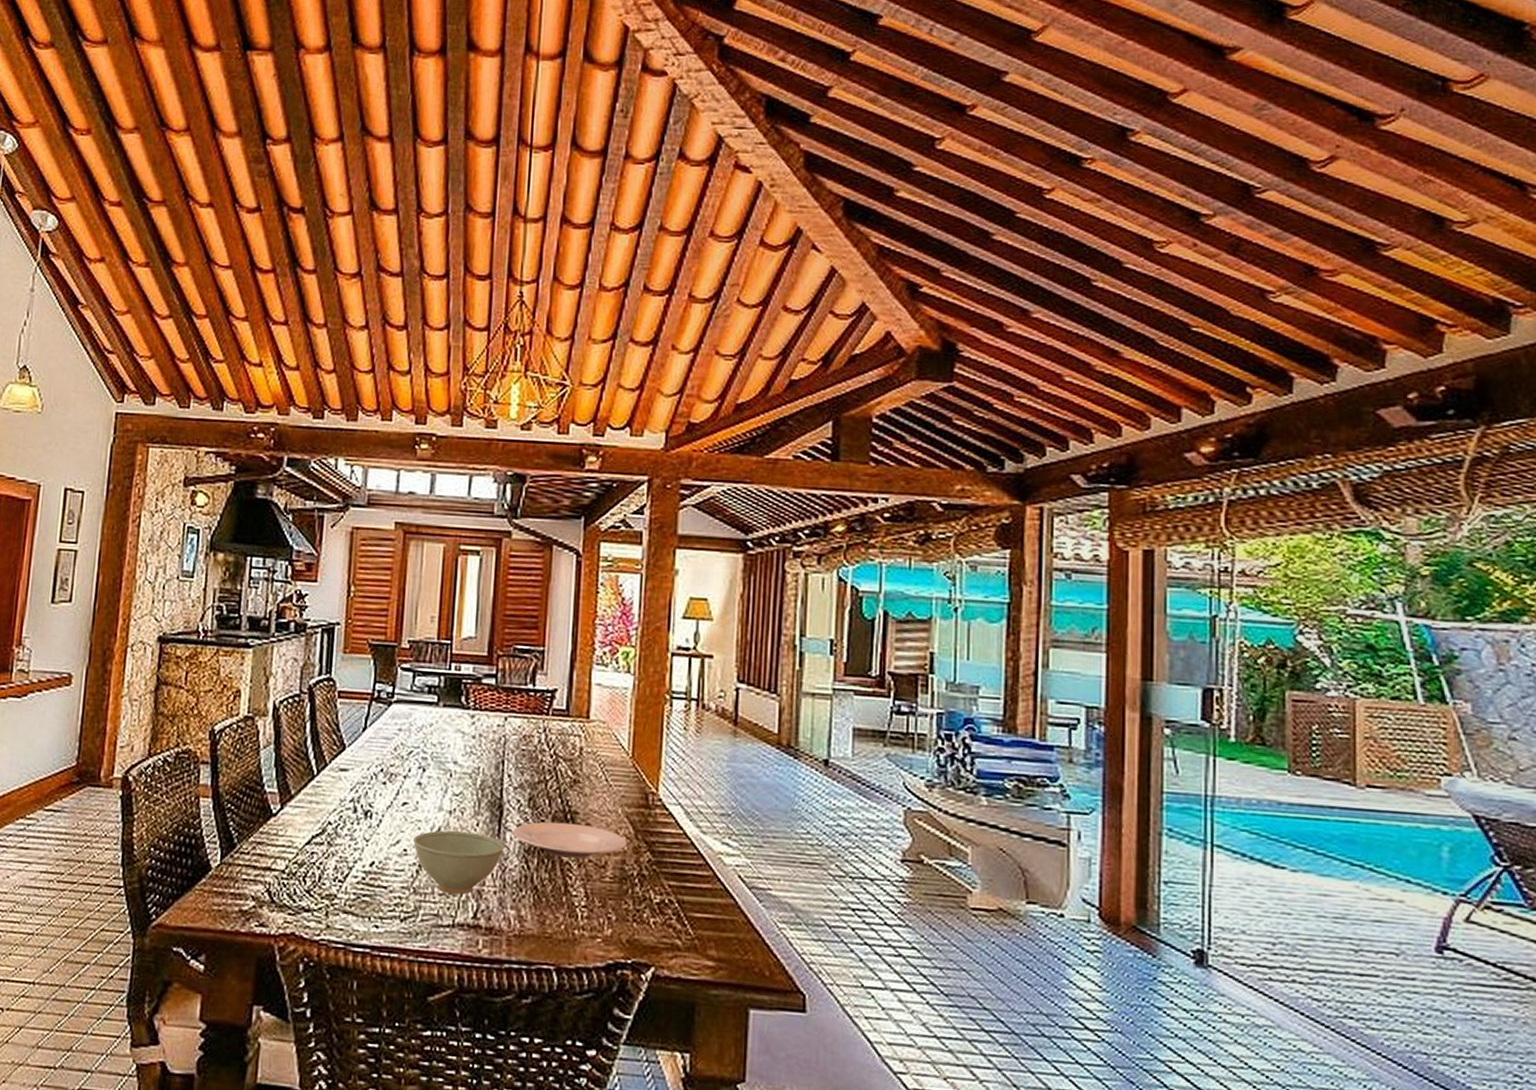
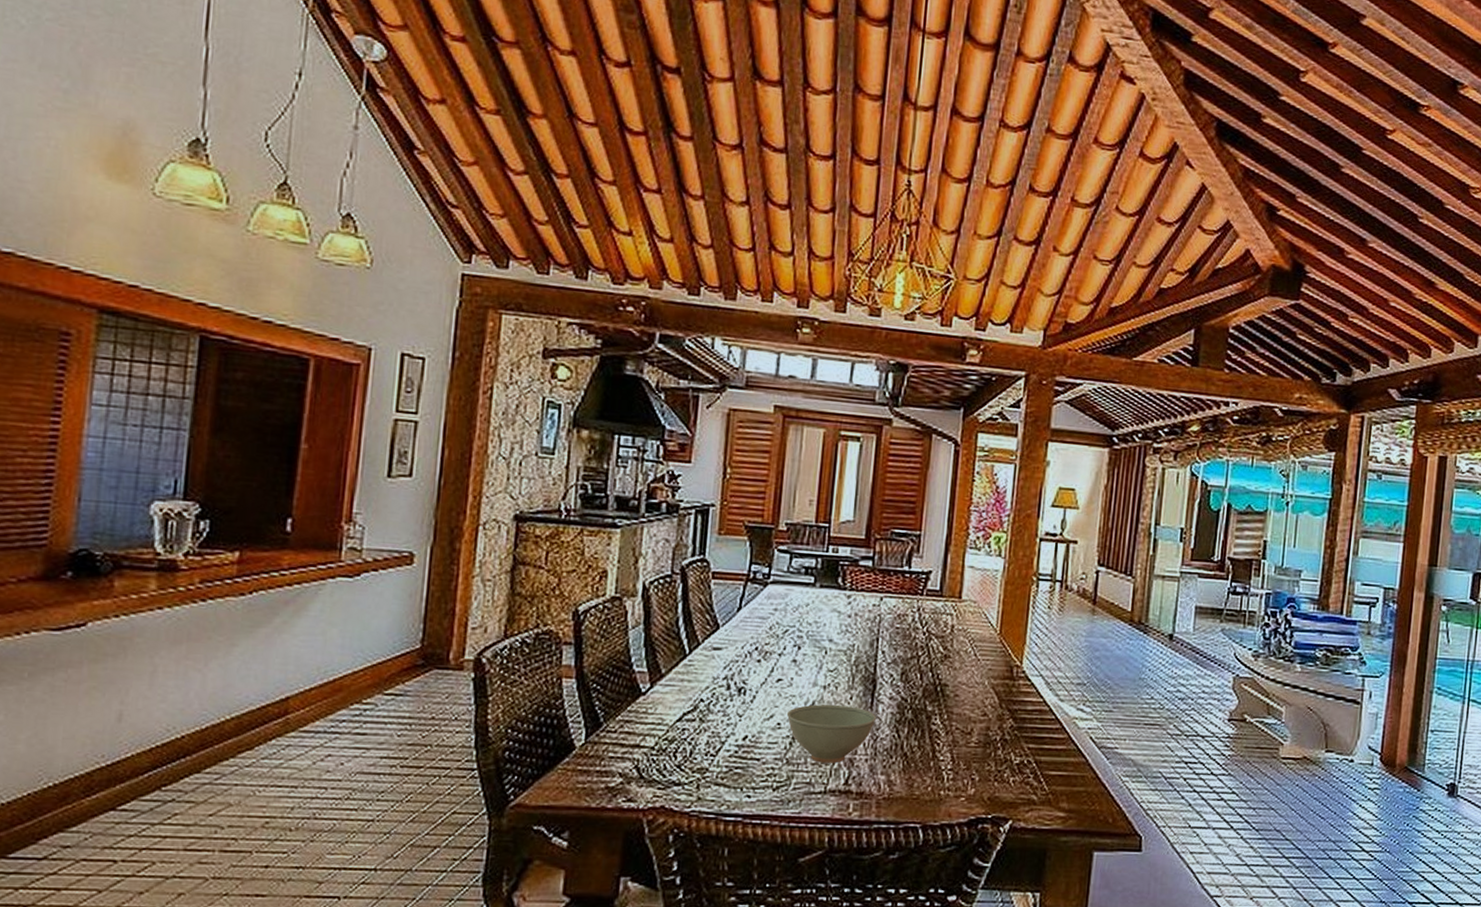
plate: present [512,822,627,859] -> none [885,694,992,727]

